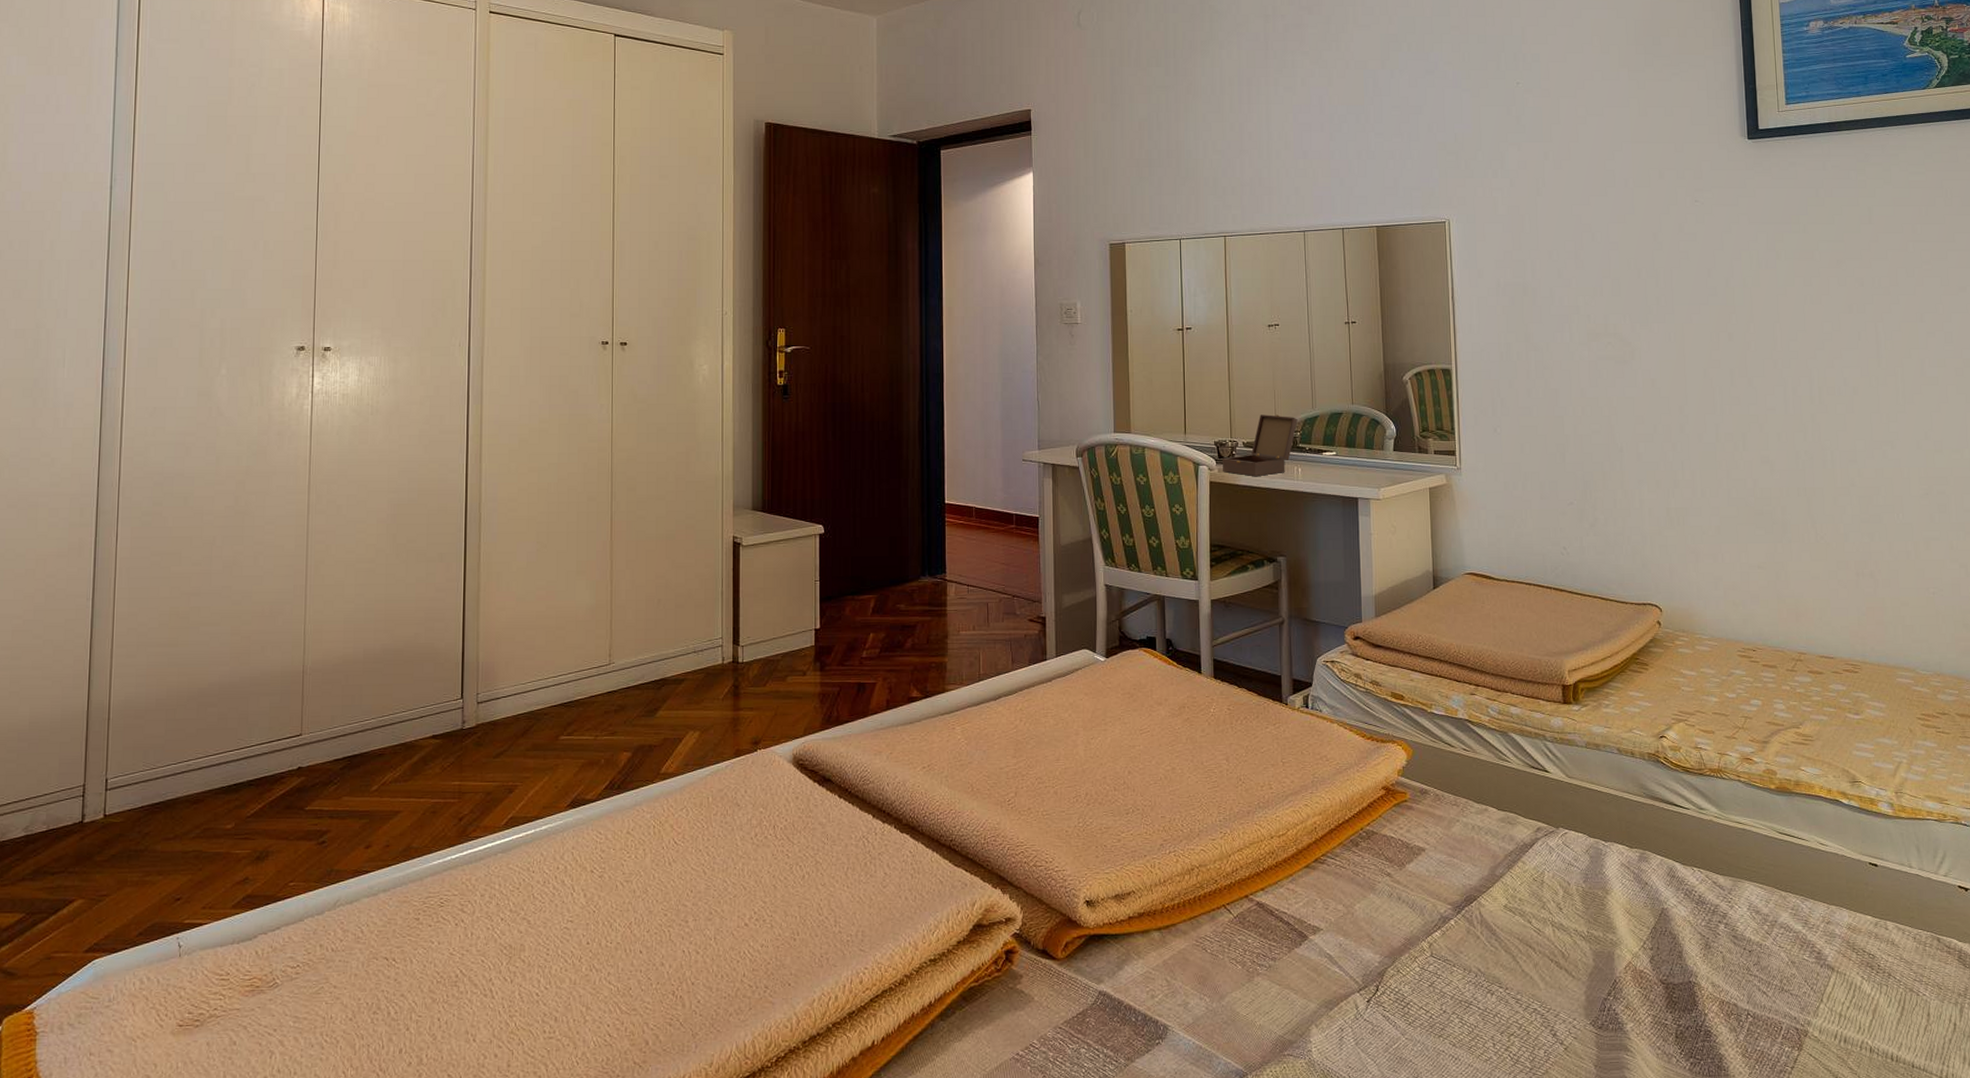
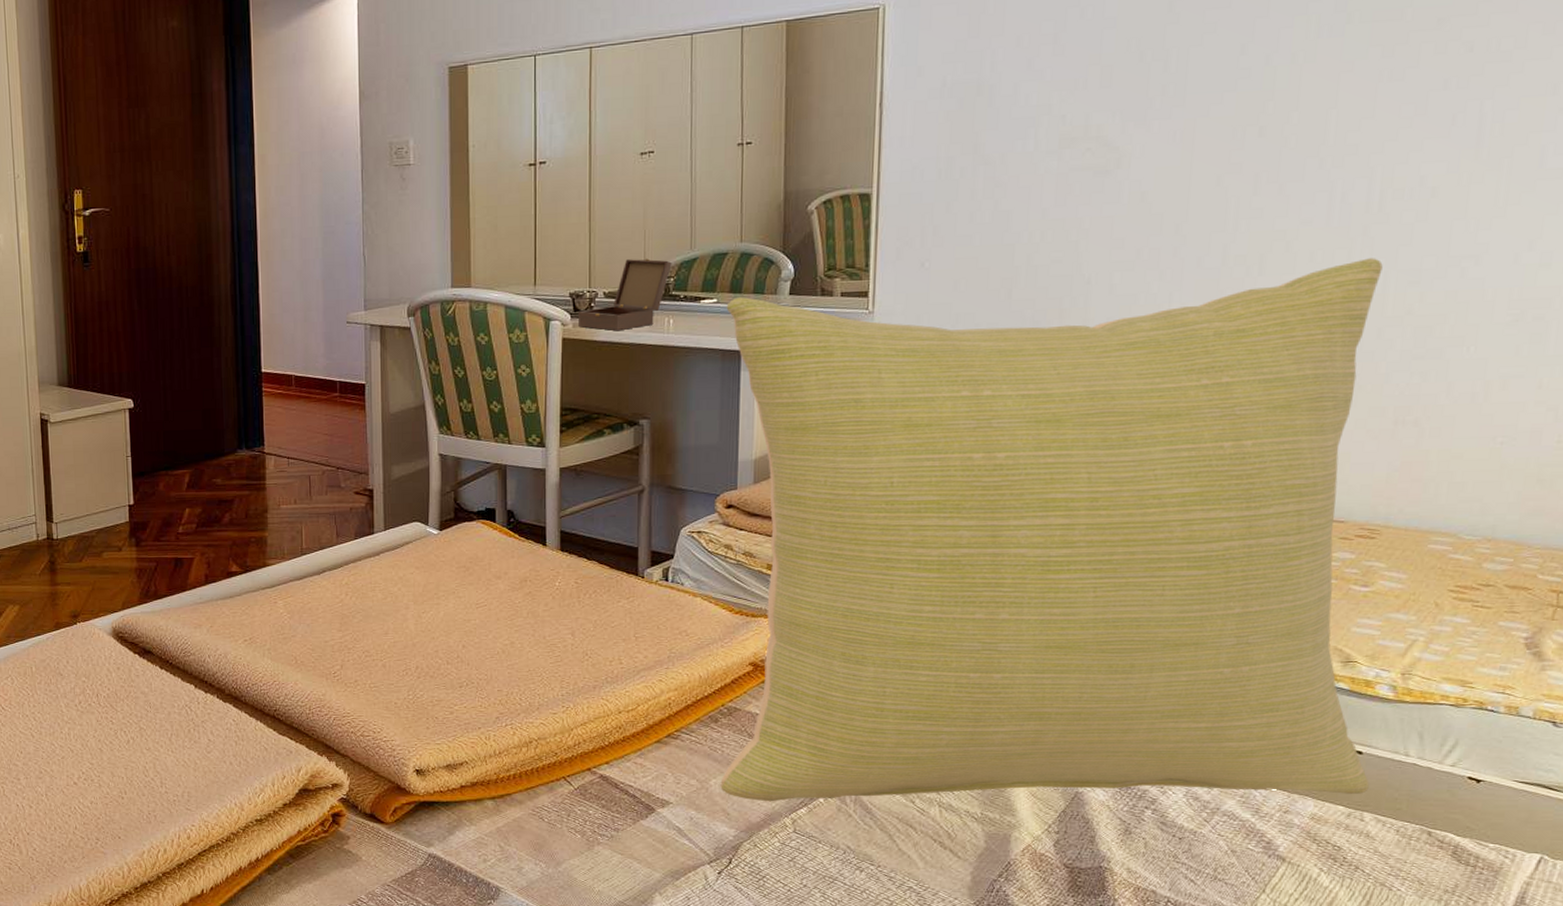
pillow: none [1344,440,1887,926] -> present [720,258,1383,802]

